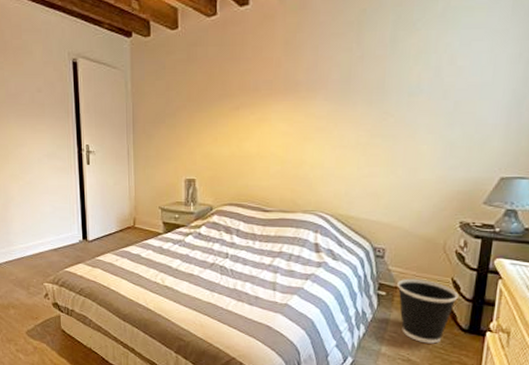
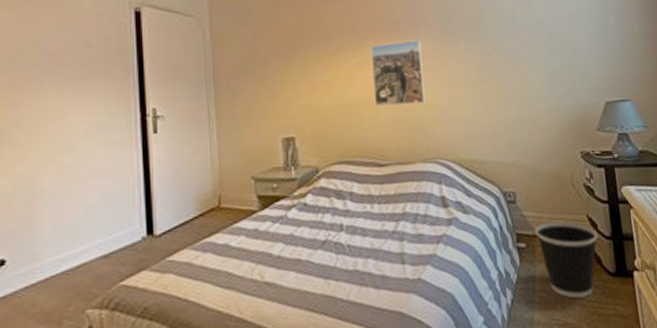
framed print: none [266,101,318,161] -> present [371,40,425,106]

